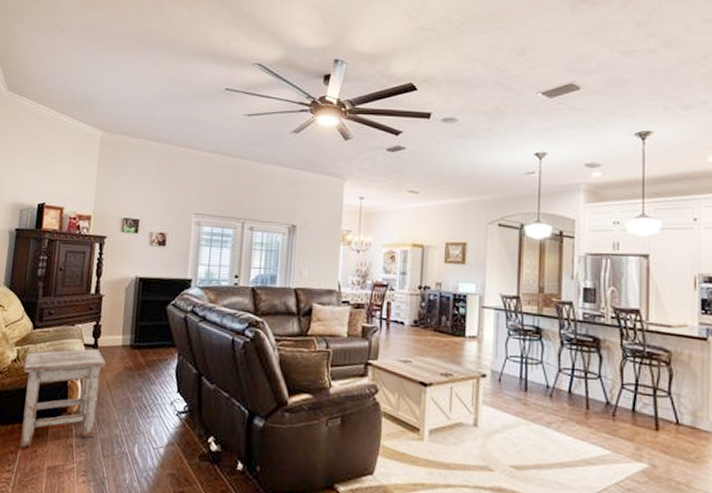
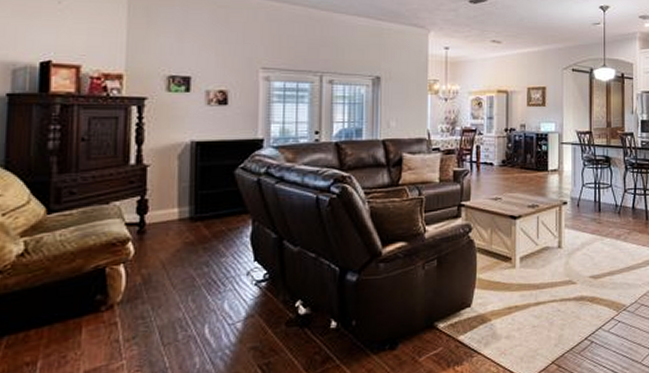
stool: present [20,349,105,447] -> none [37,227,157,356]

